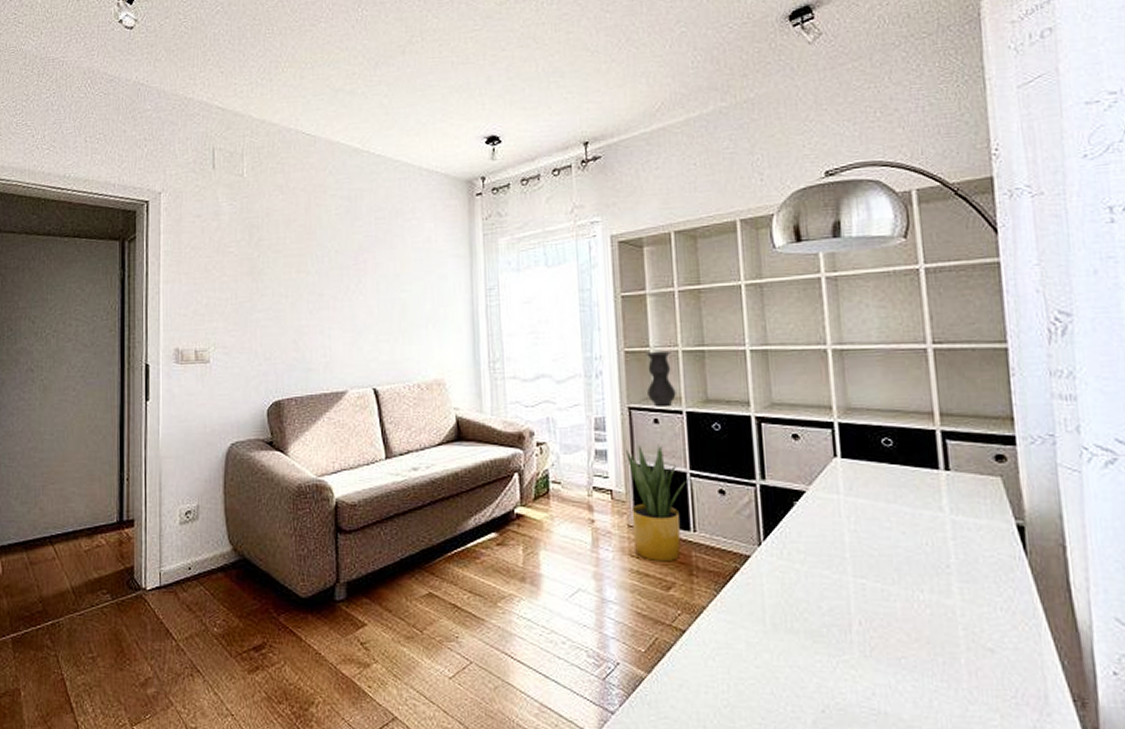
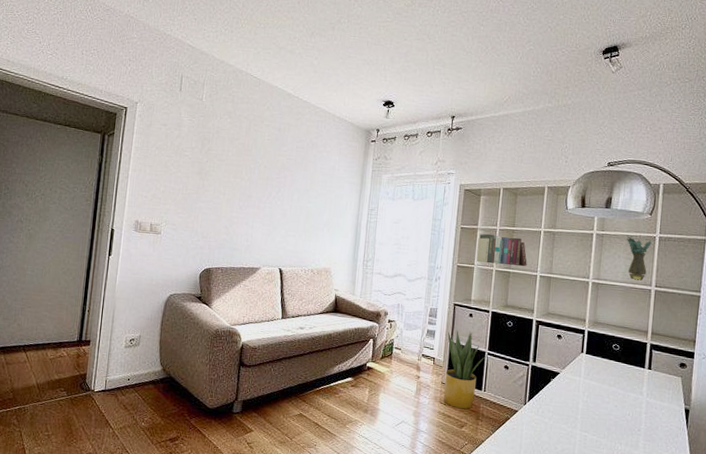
vase: present [645,351,676,406] -> none [468,268,487,306]
books: none [649,299,728,343] -> present [476,233,527,267]
vase: none [872,272,915,338] -> present [626,235,652,281]

